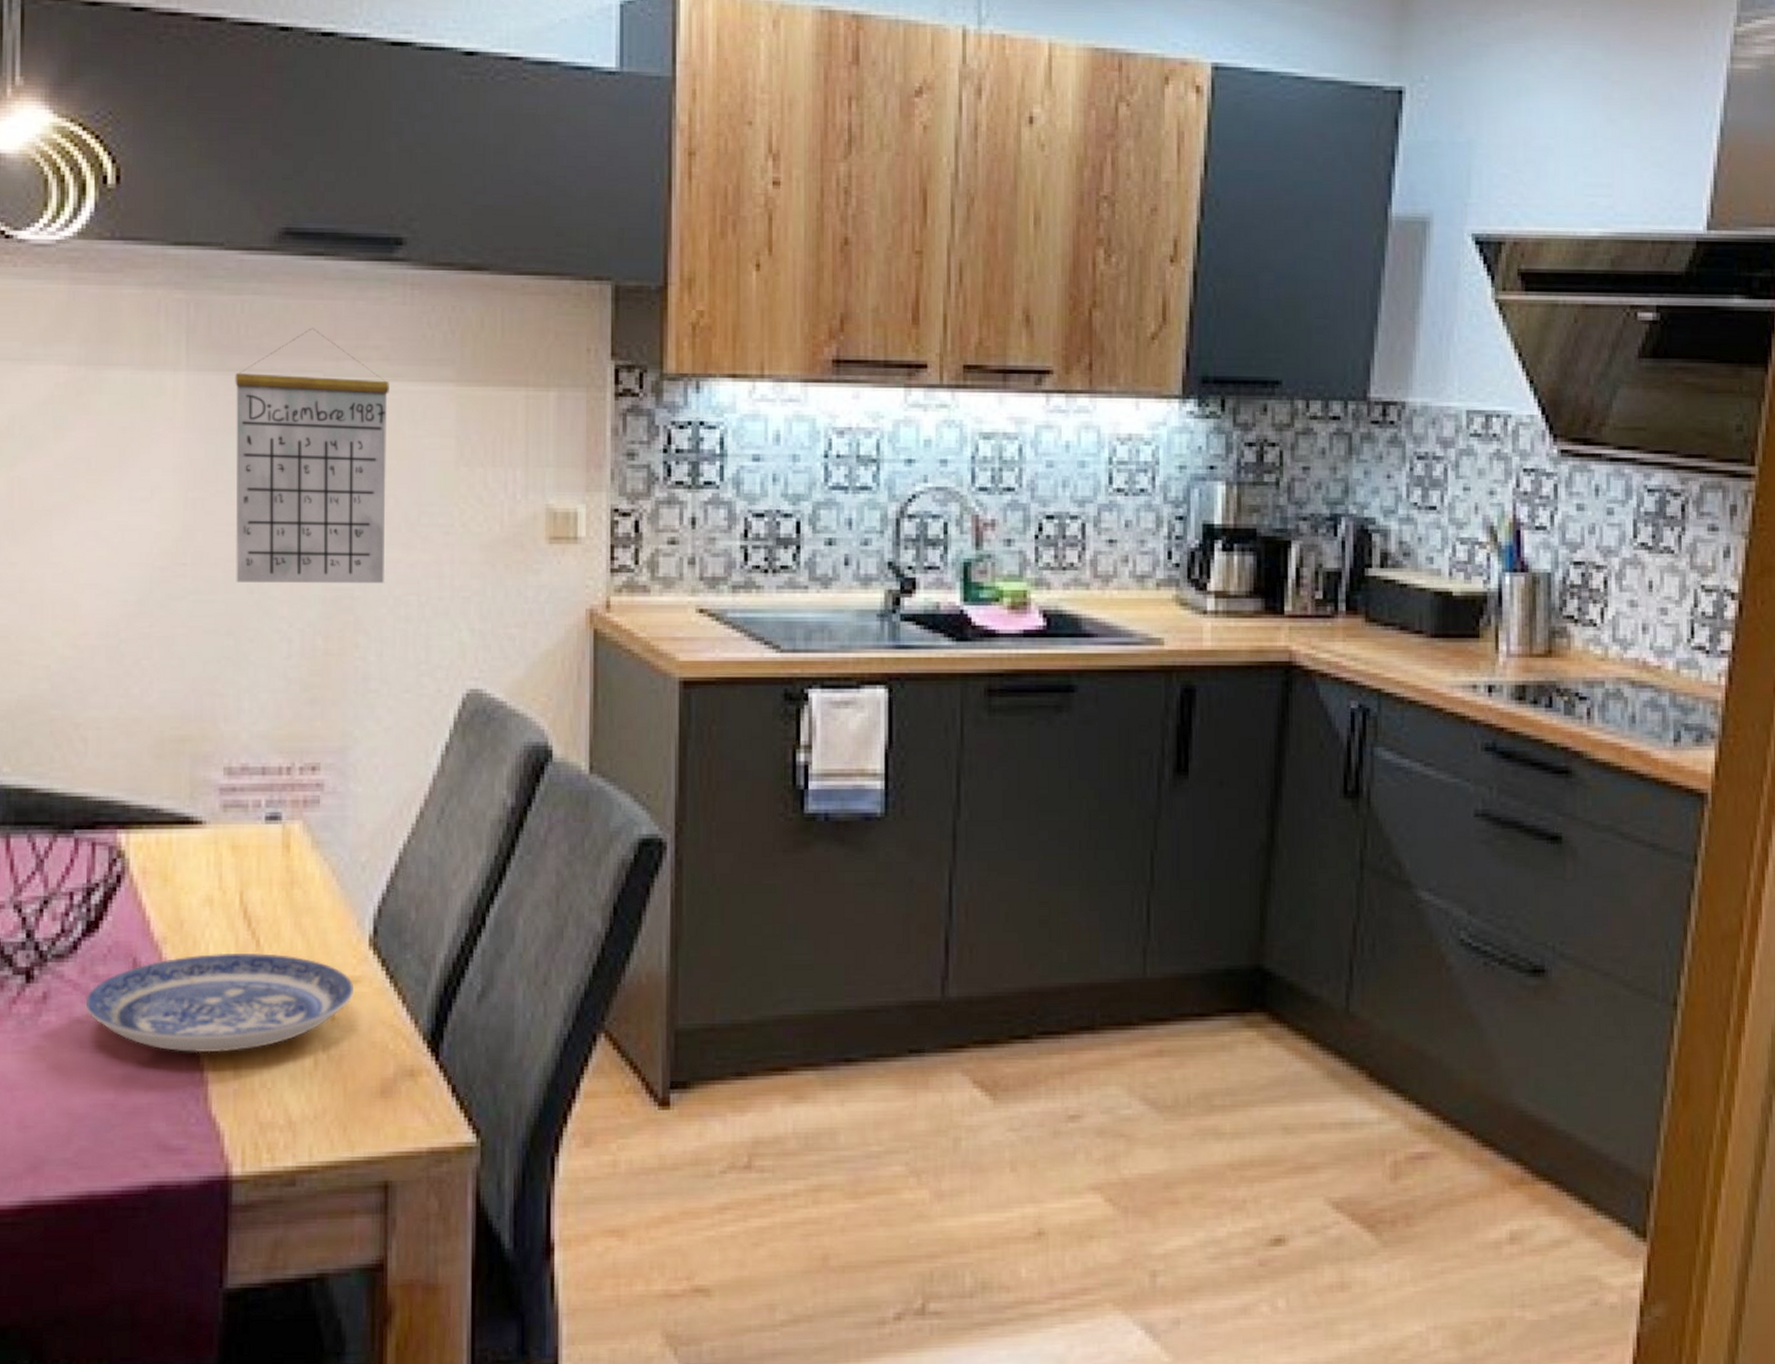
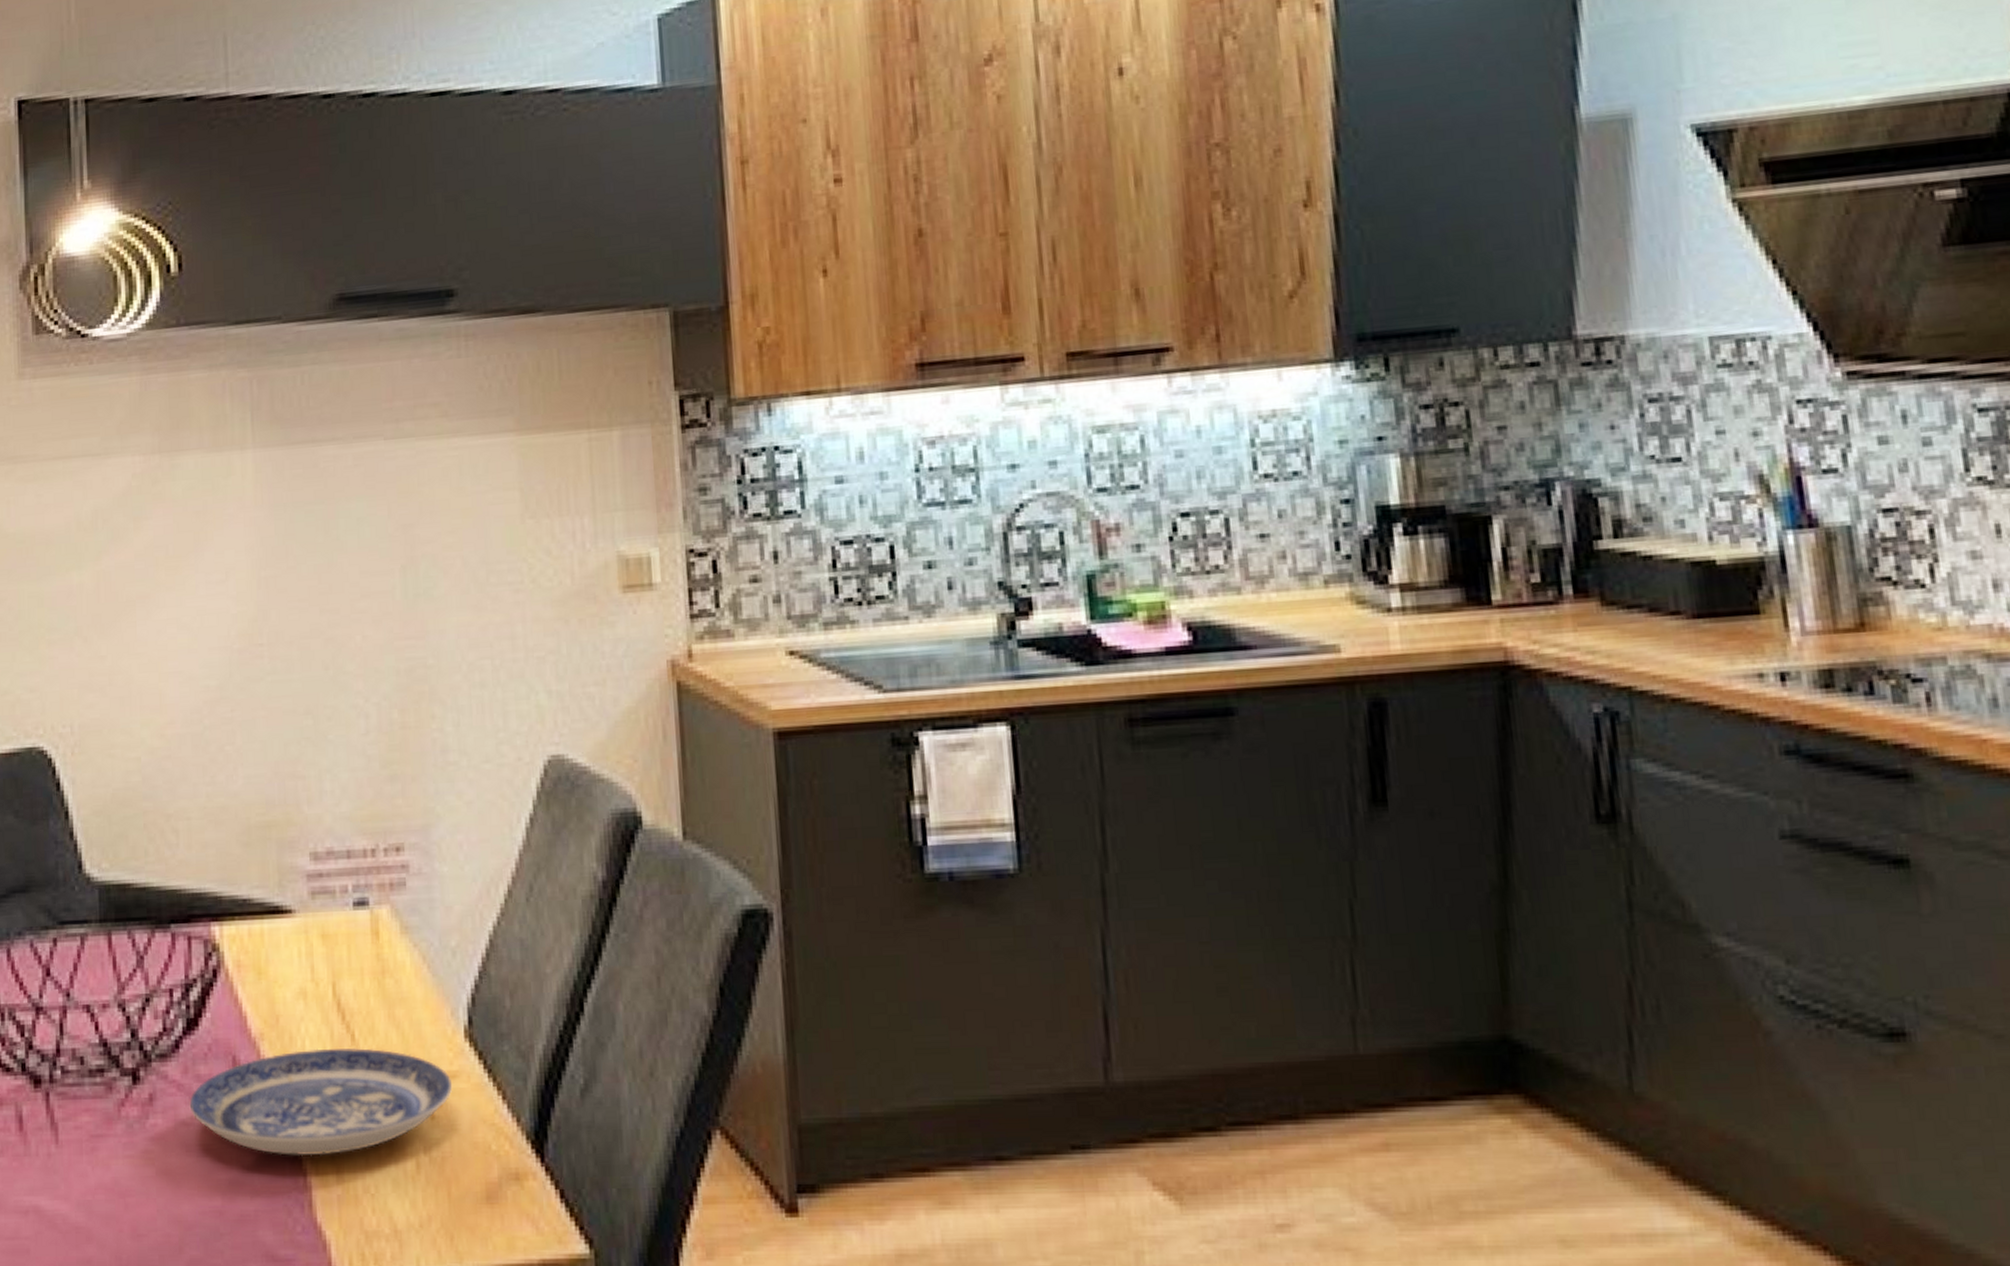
calendar: present [235,328,389,583] -> none [299,391,457,660]

